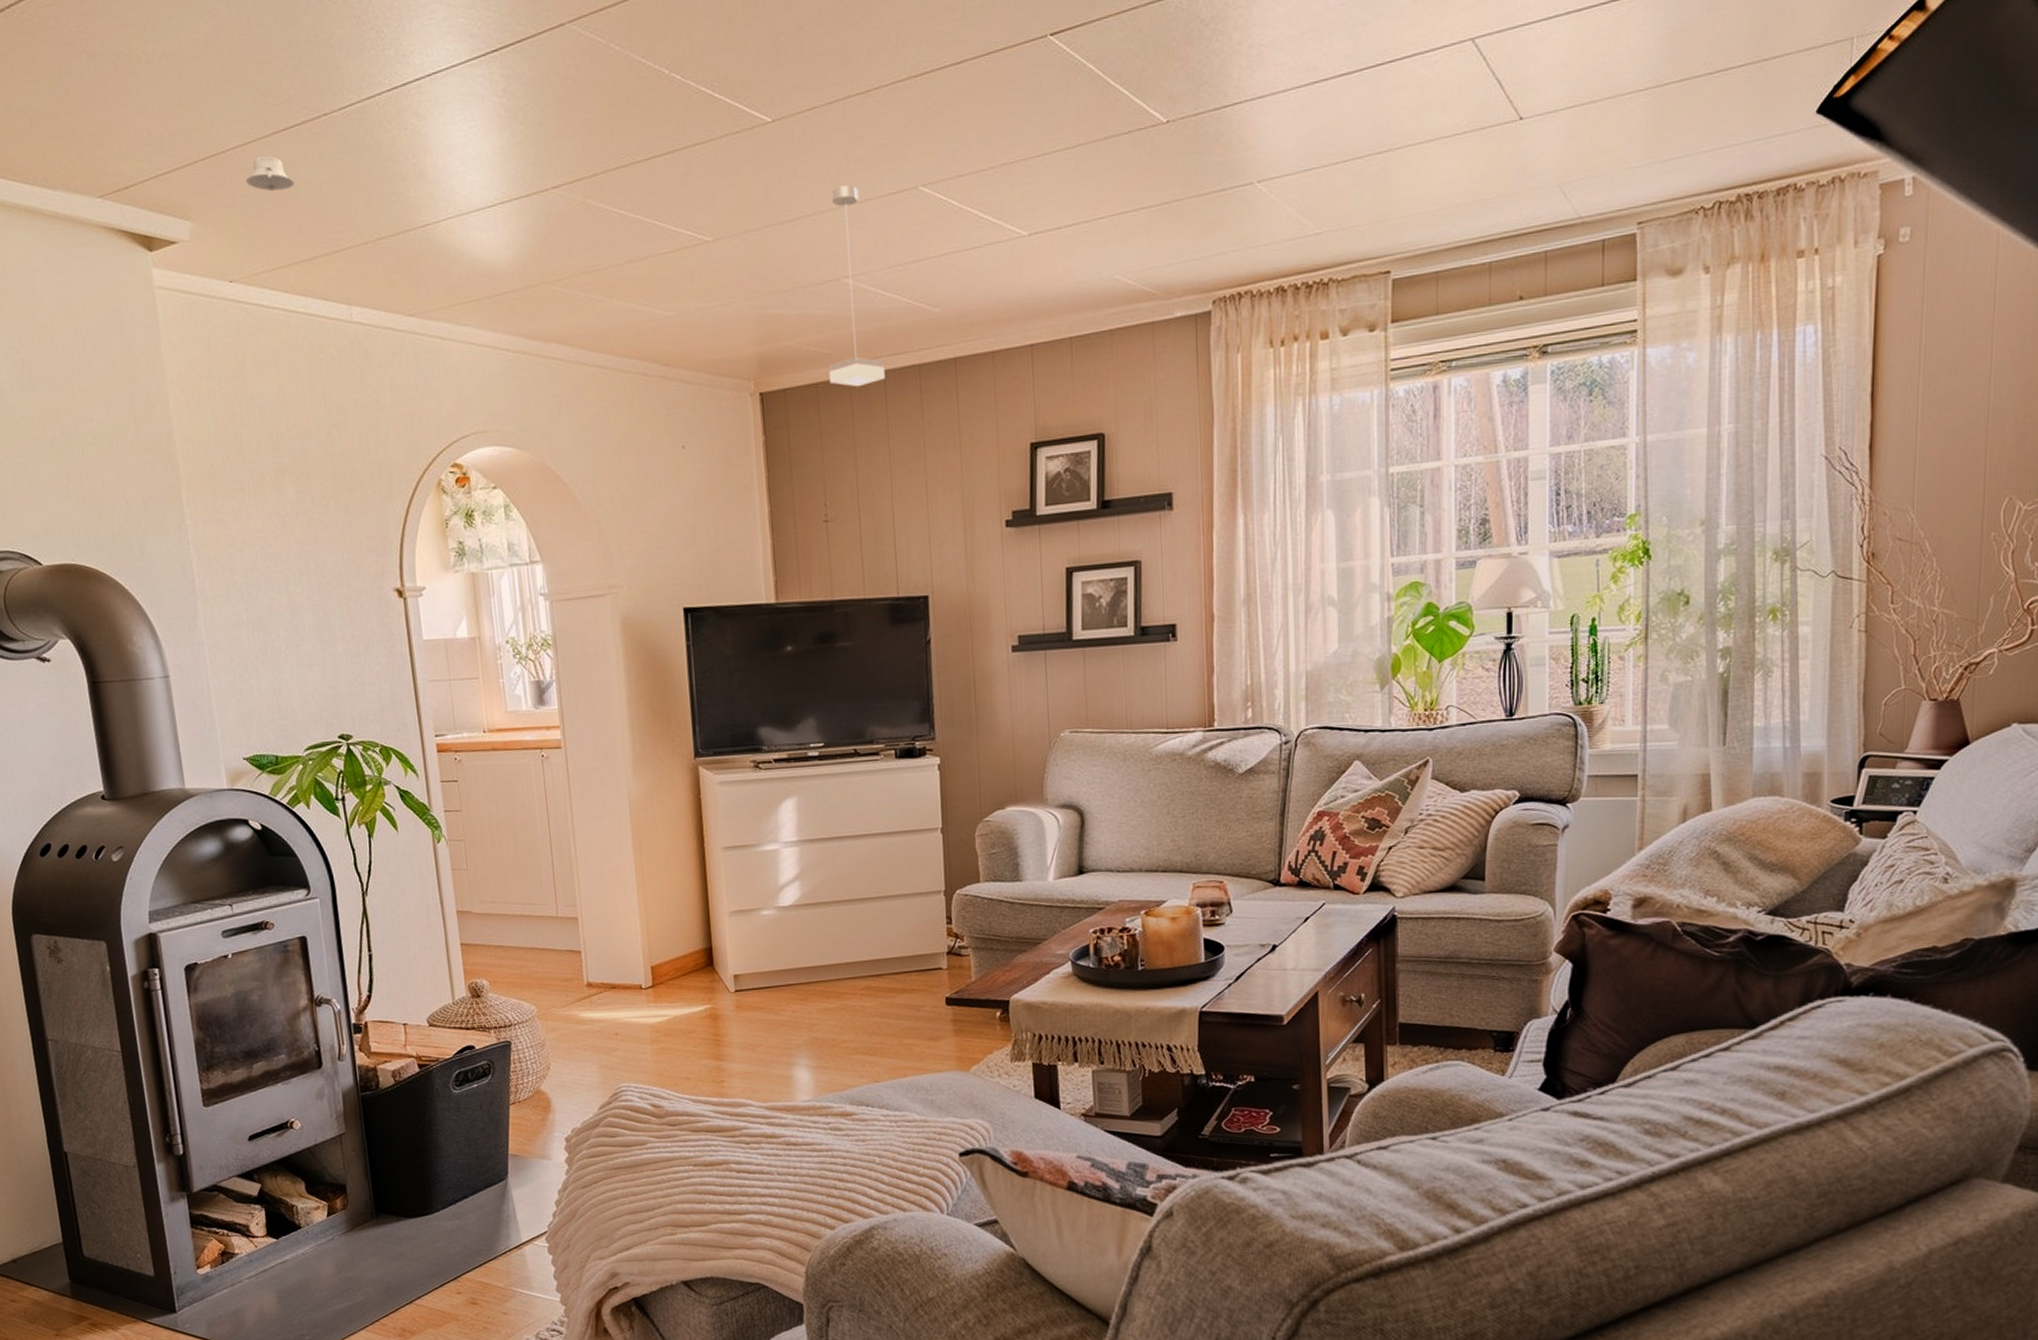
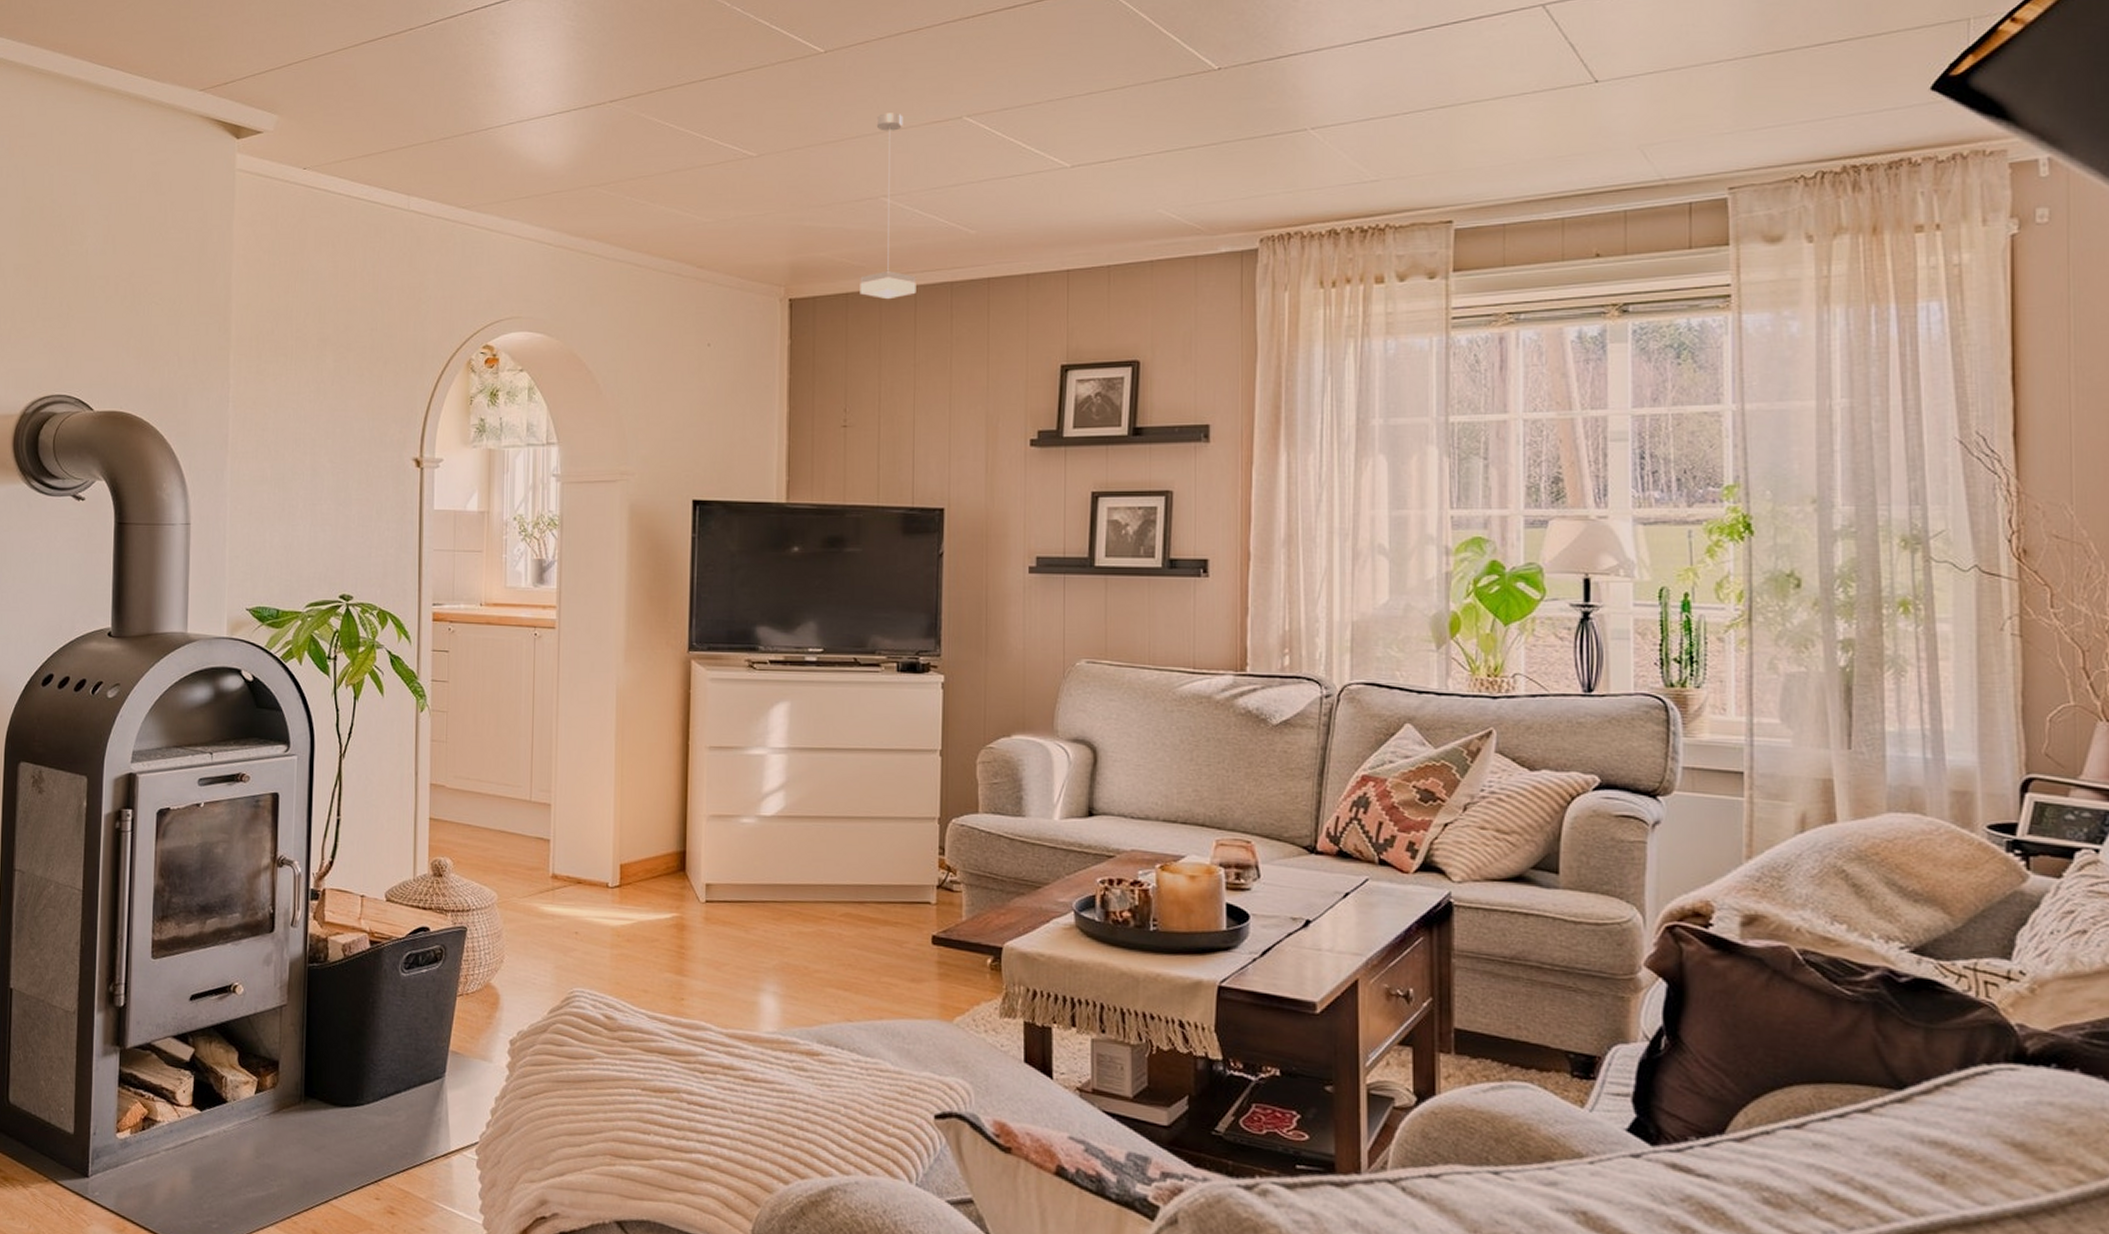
recessed light: present [245,155,295,192] -> none [331,62,375,93]

